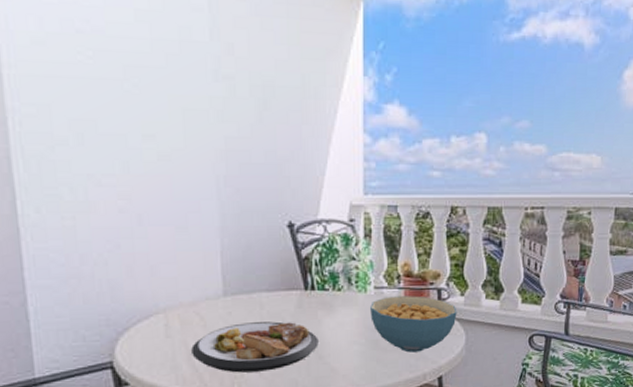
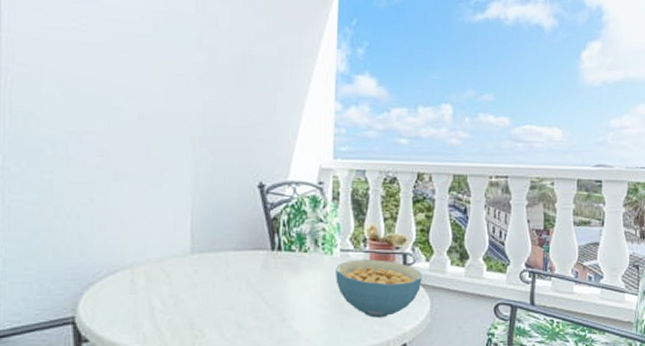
plate: present [191,321,319,373] -> none [155,281,283,333]

